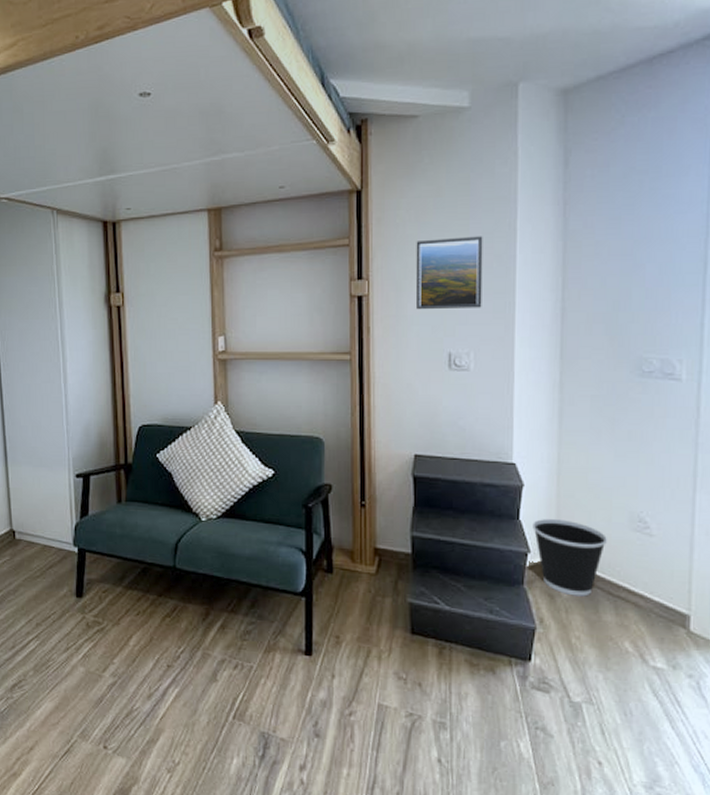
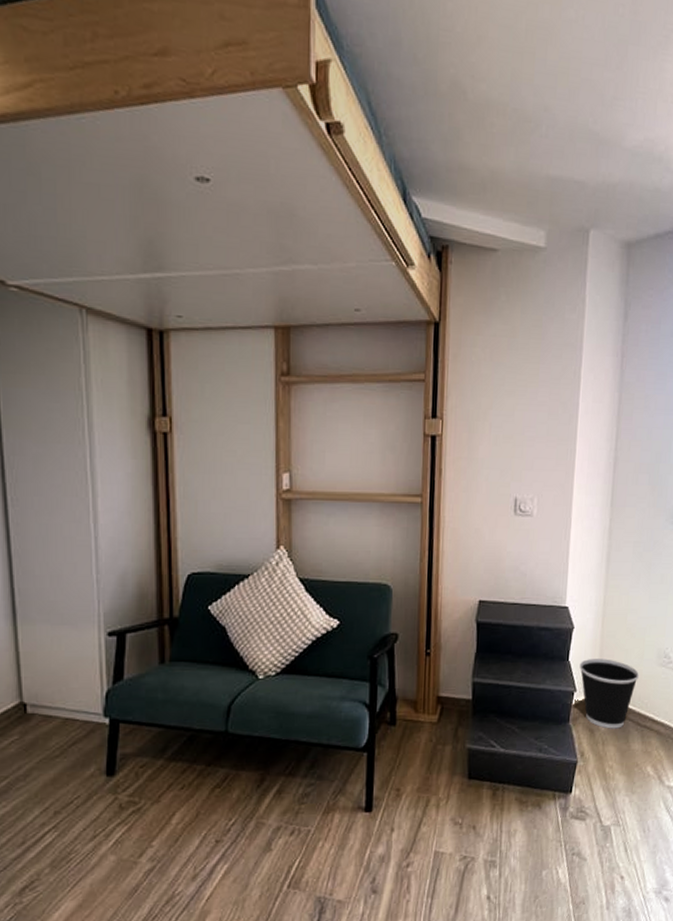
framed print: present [415,236,483,310] -> none [486,380,551,454]

